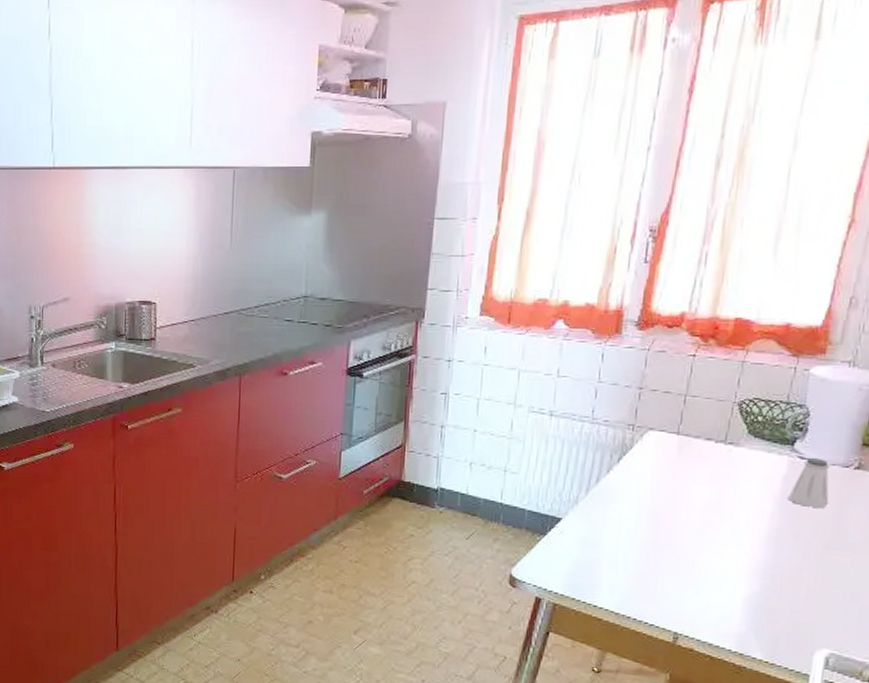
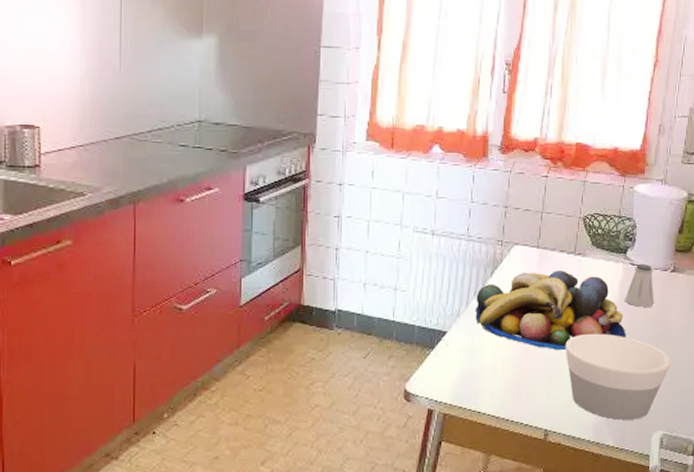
fruit bowl: none [596,460,787,549] -> present [475,271,626,351]
bowl: none [705,532,847,634] -> present [565,333,671,420]

